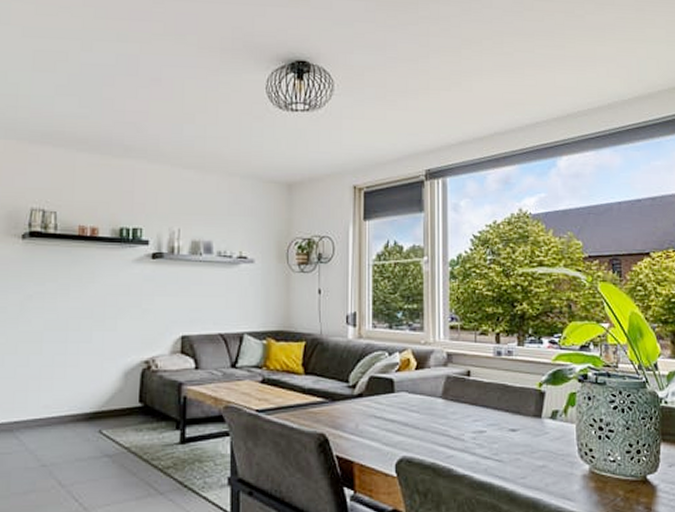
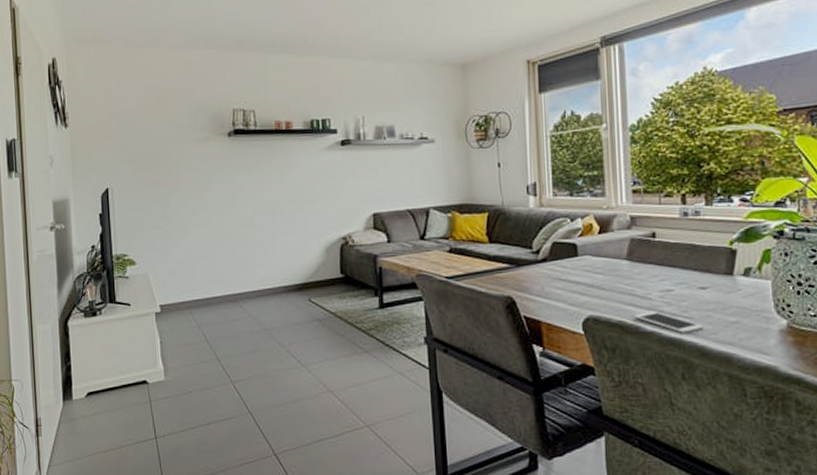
cell phone: none [445,452,512,477] -> present [632,310,703,333]

